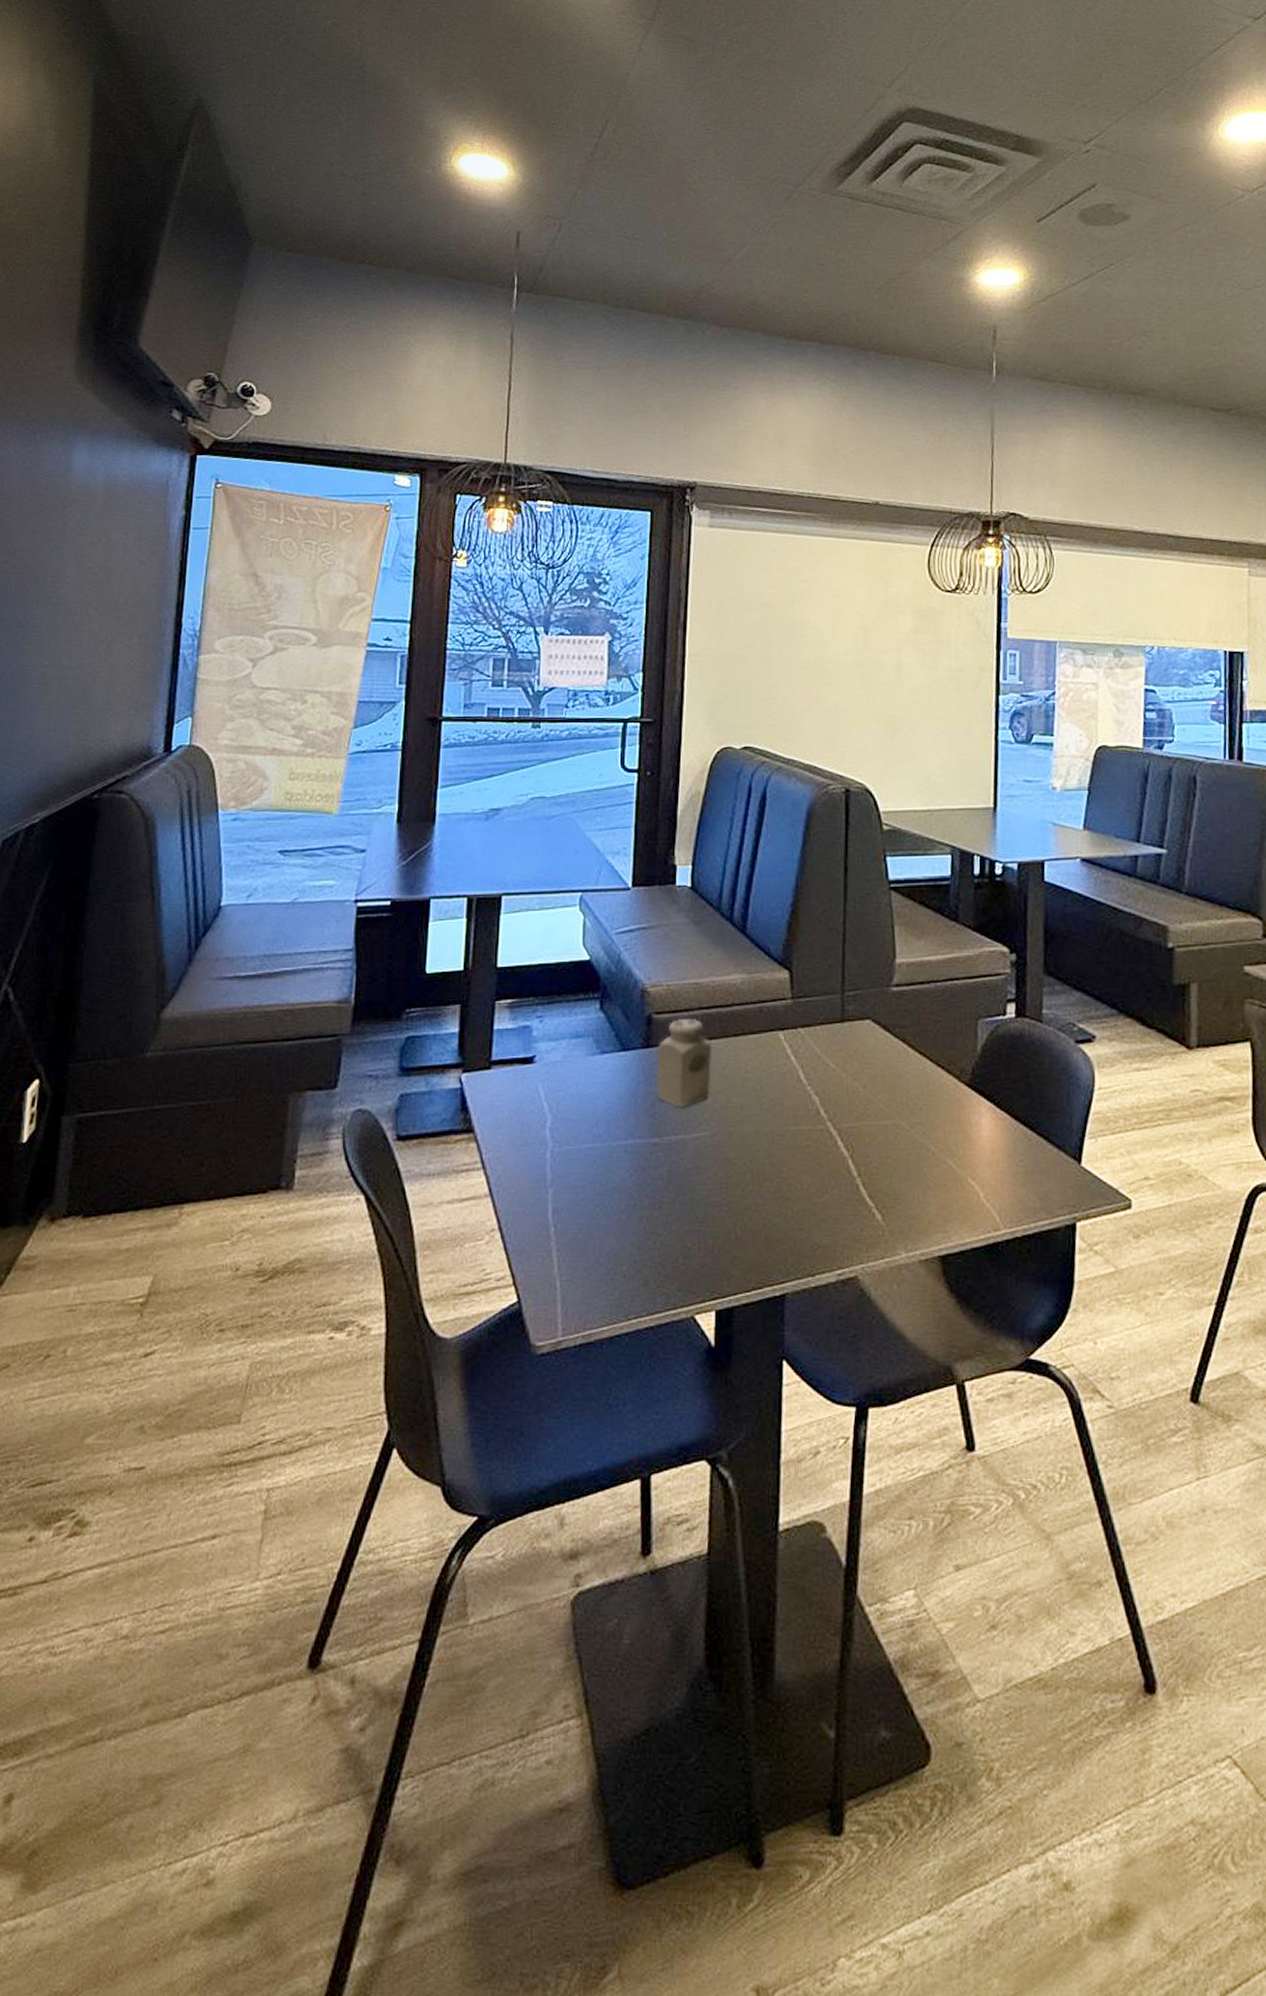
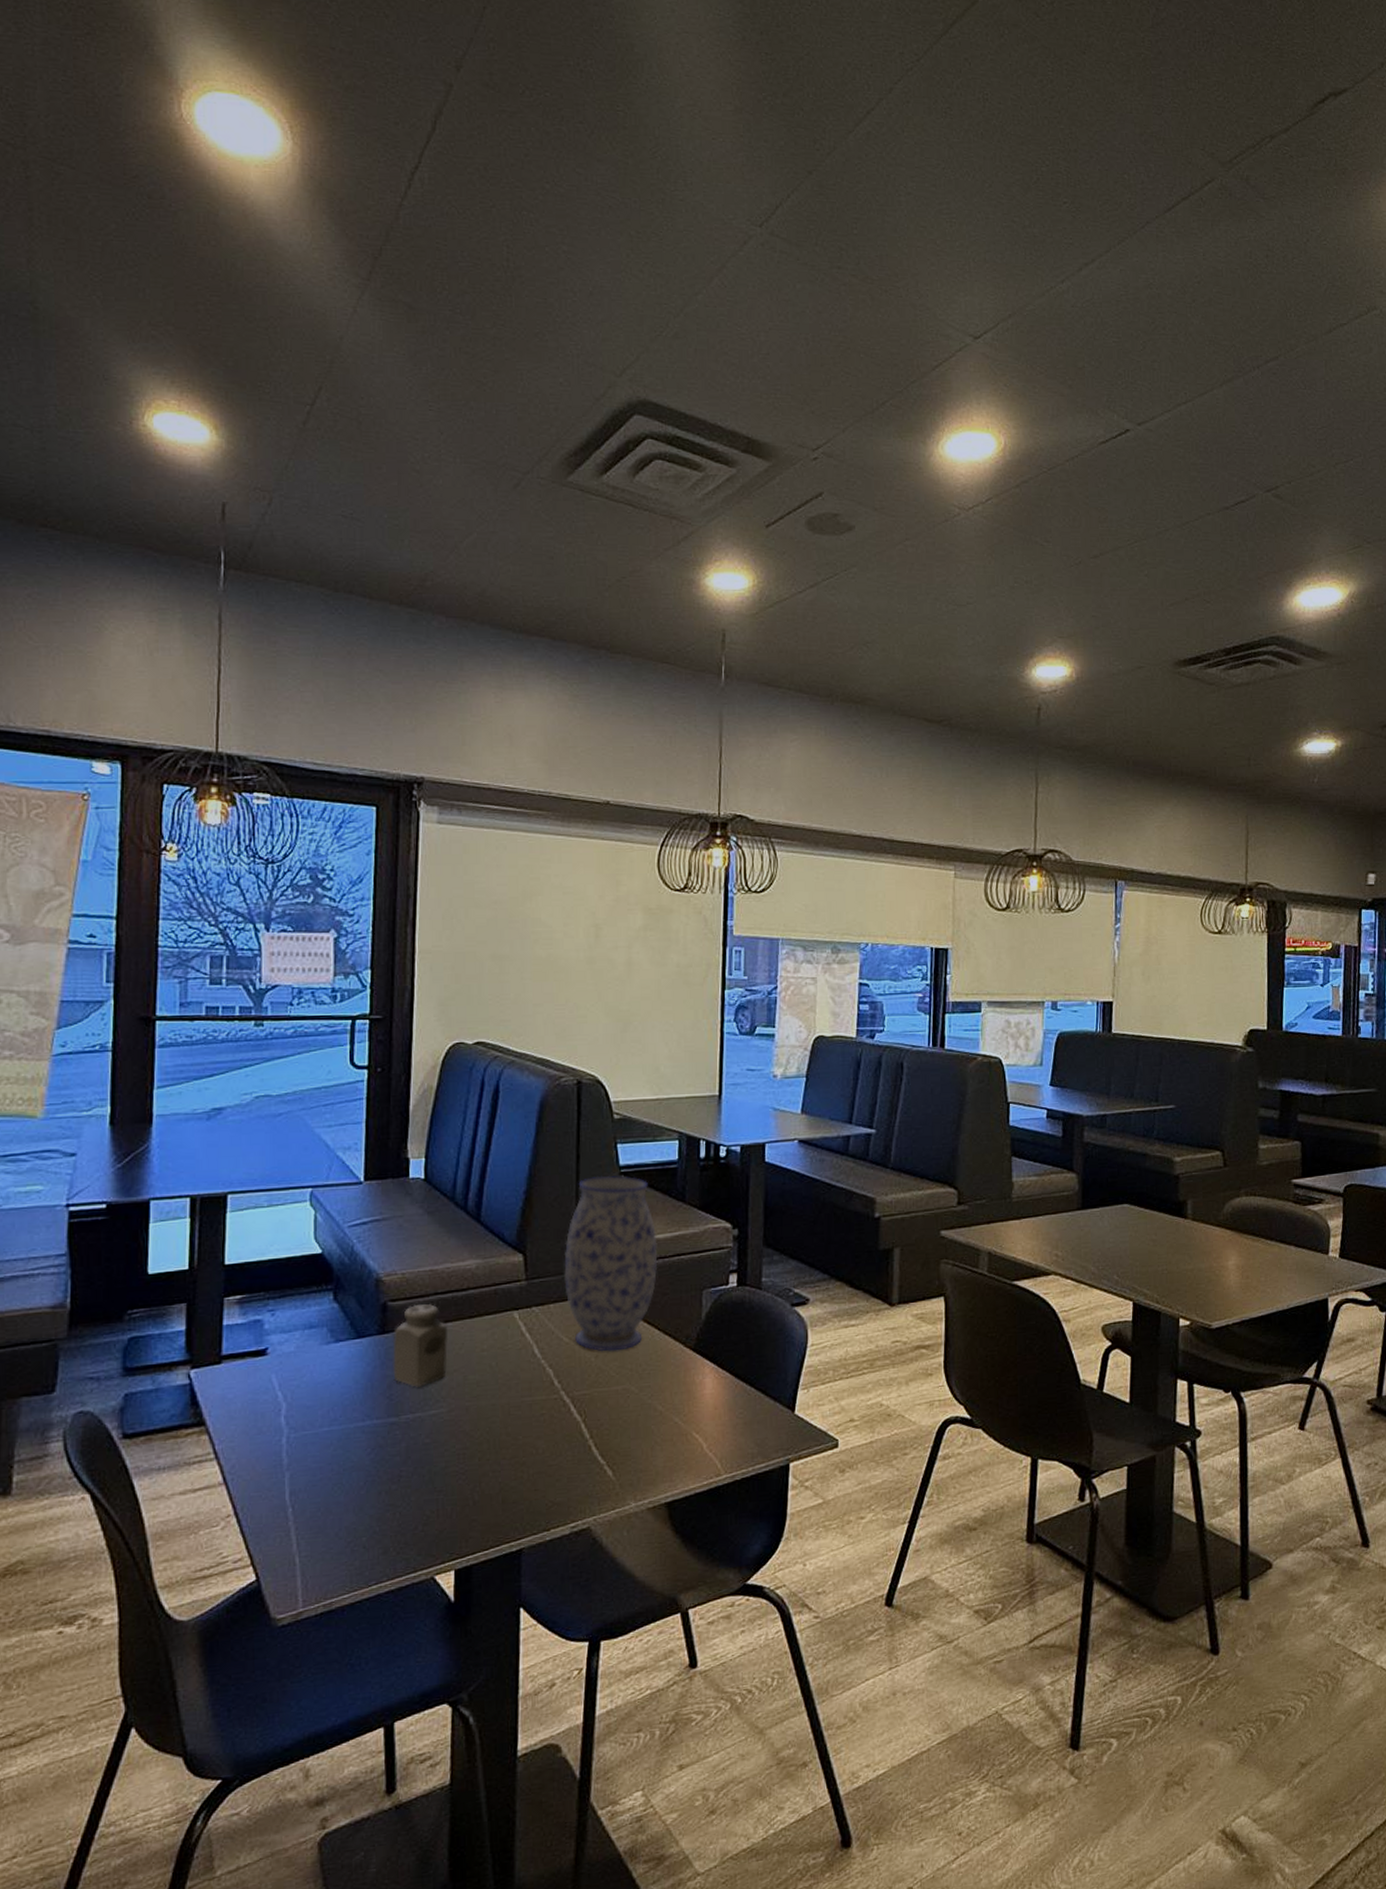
vase: none [831,890,930,1082] -> present [564,1175,658,1352]

